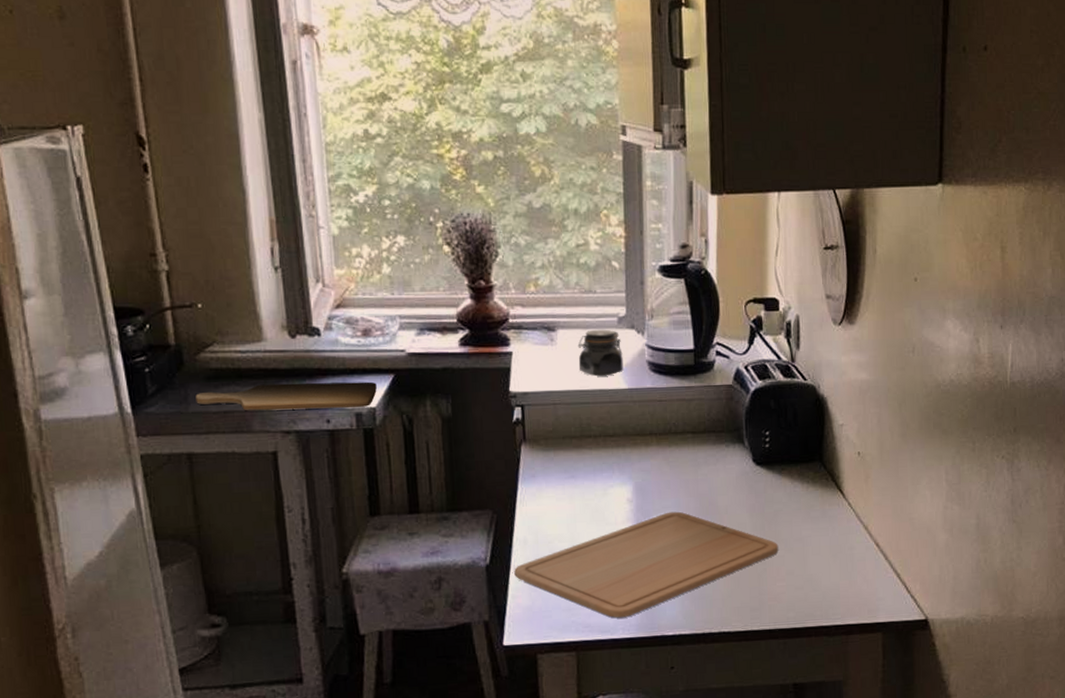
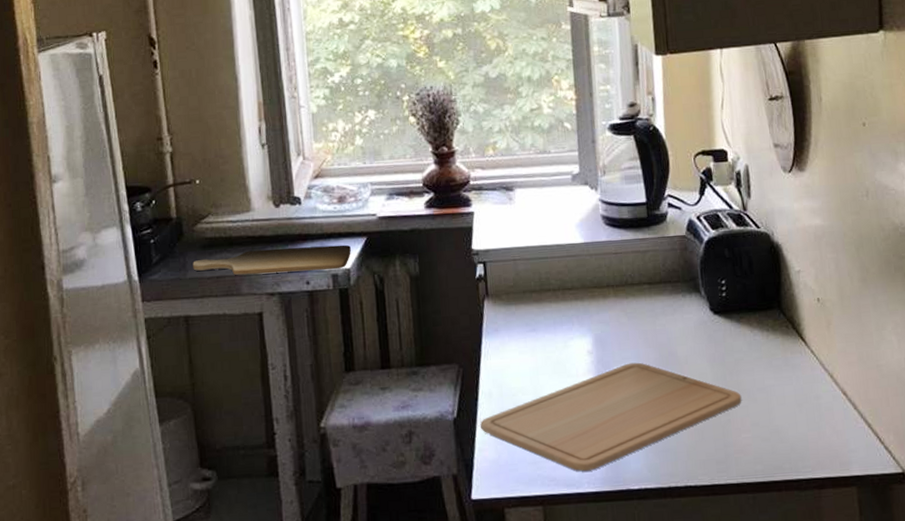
jar: present [577,329,623,377] -> none [534,187,579,232]

